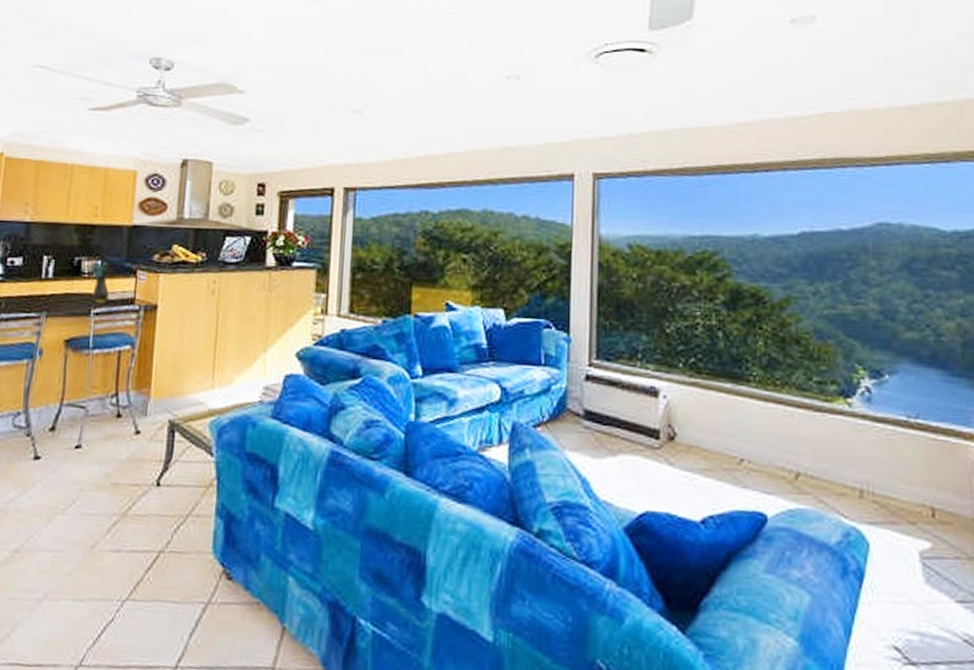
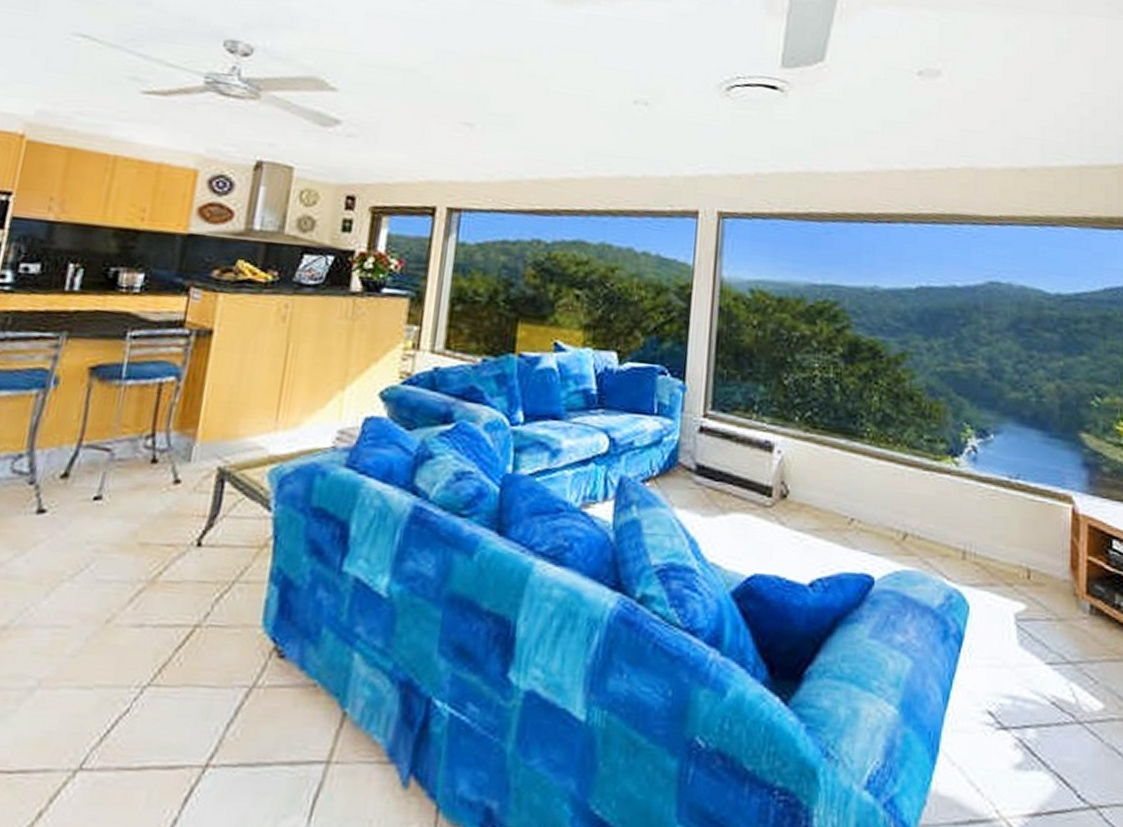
vase: present [90,261,110,304] -> none [129,273,154,326]

